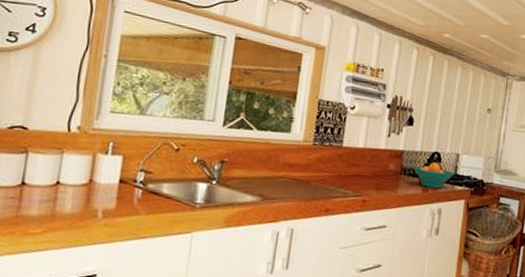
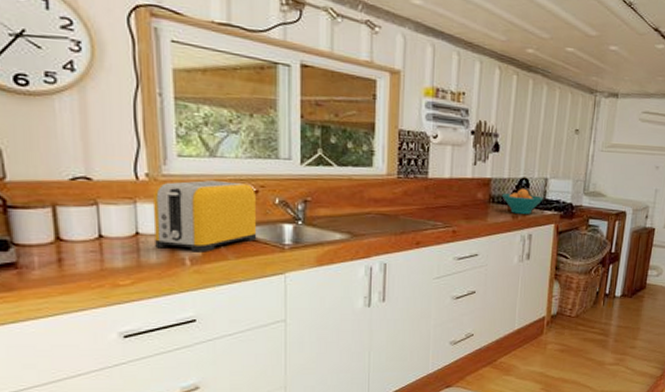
toaster: none [72,135,176,206] -> present [152,180,257,253]

